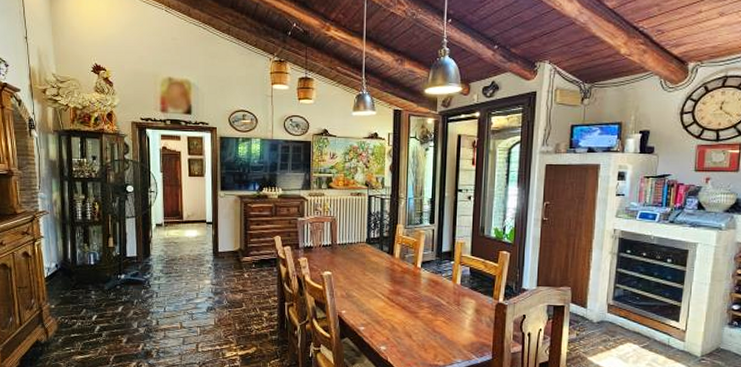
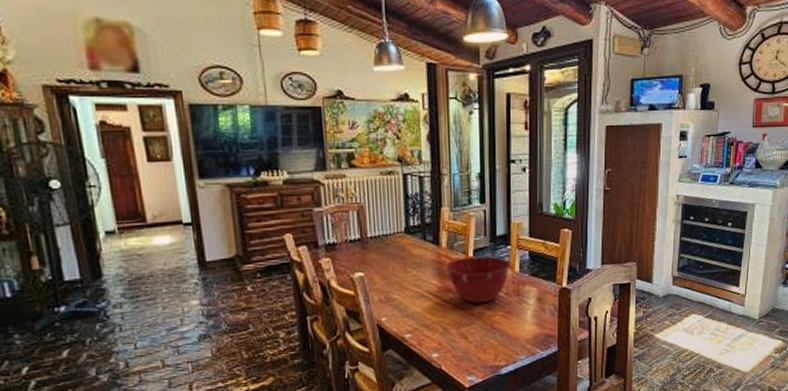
mixing bowl: none [397,267,453,309] -> present [446,256,511,304]

